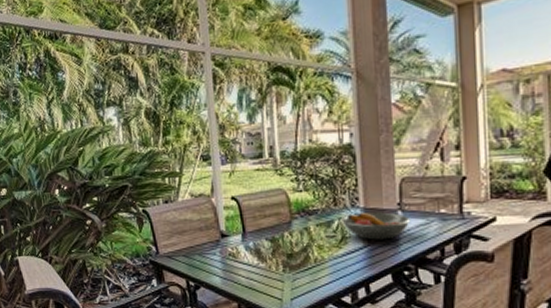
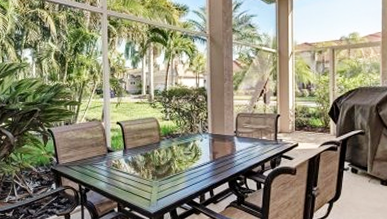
fruit bowl: present [342,212,411,240] -> none [196,137,243,157]

